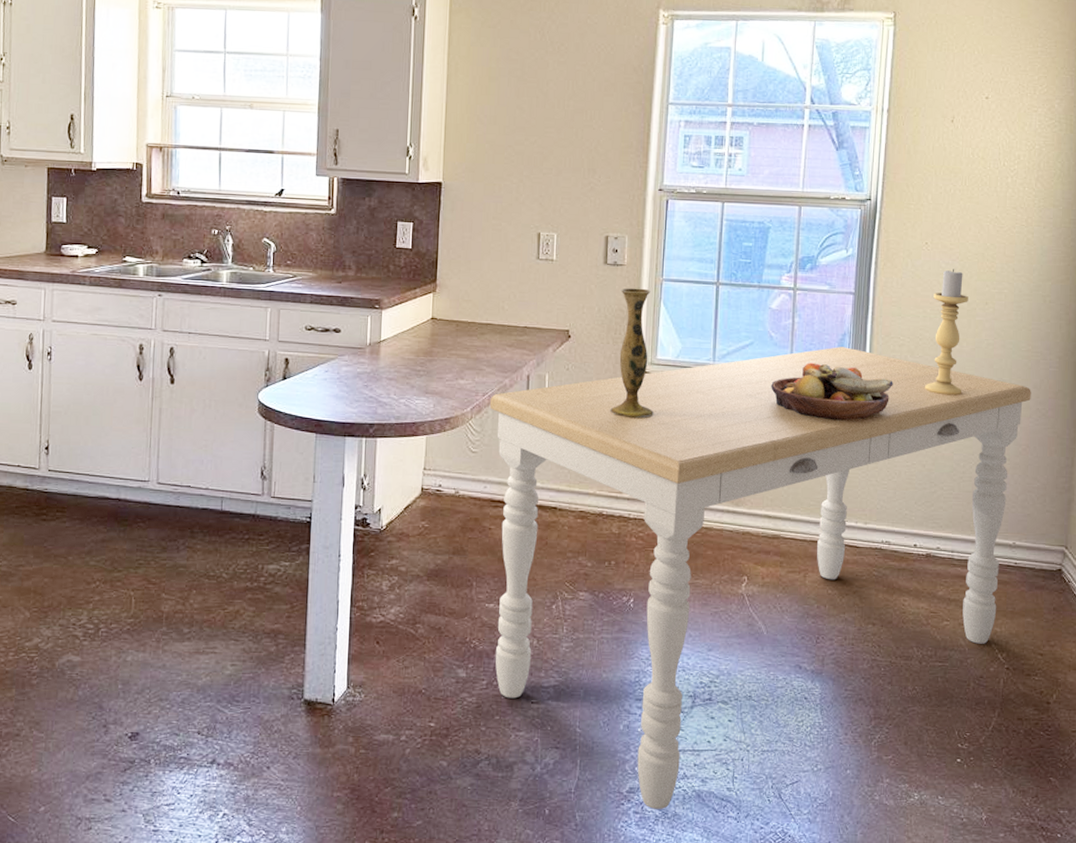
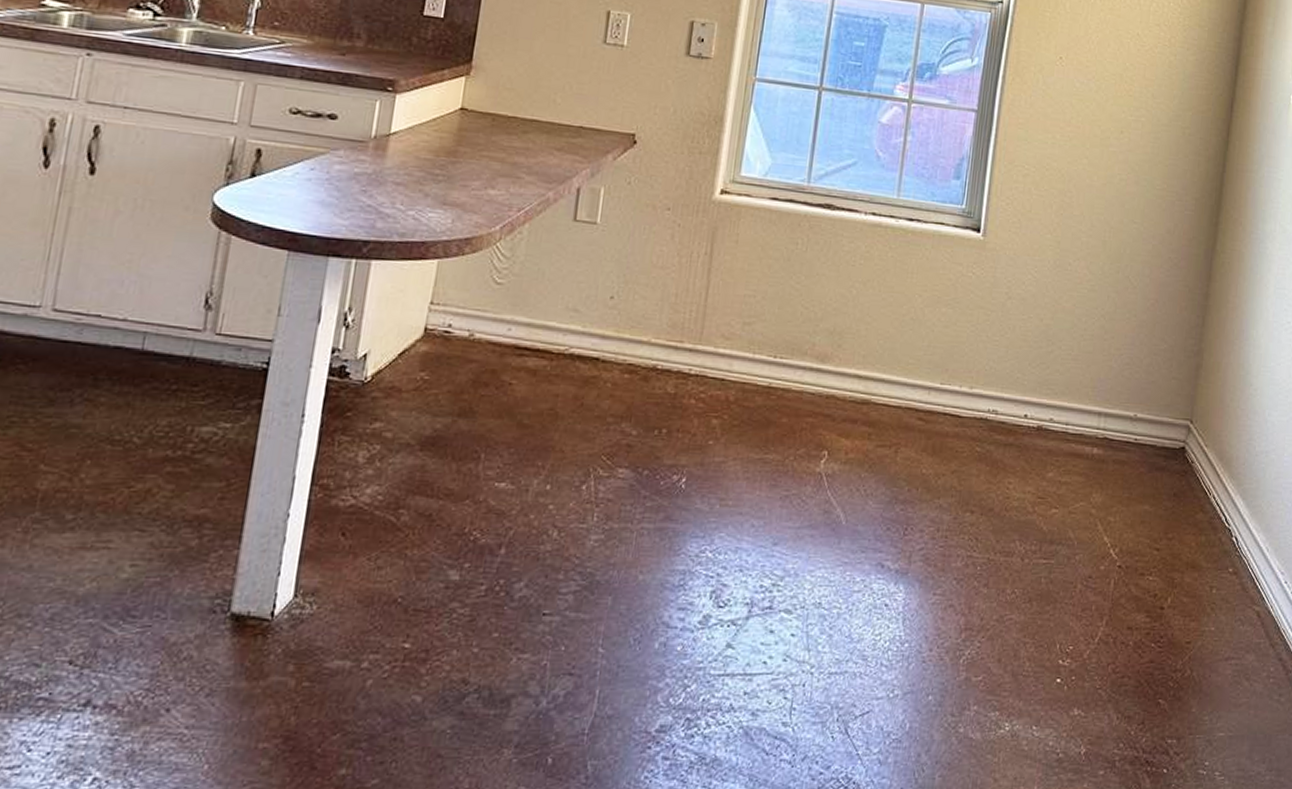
dining table: present [490,347,1031,810] -> none [499,173,1164,755]
vase: present [610,288,654,418] -> none [677,86,740,249]
fruit bowl: present [771,363,893,421] -> none [873,190,1014,262]
candle holder: present [925,268,968,396] -> none [1048,89,1103,238]

